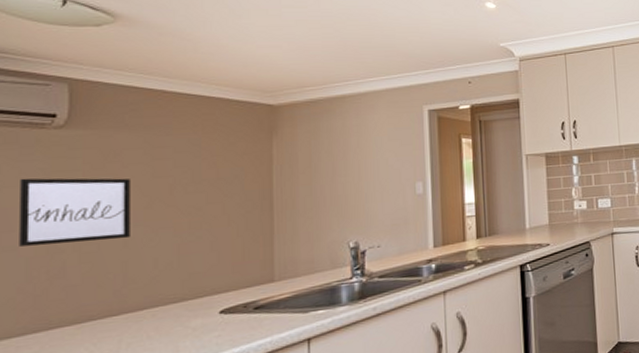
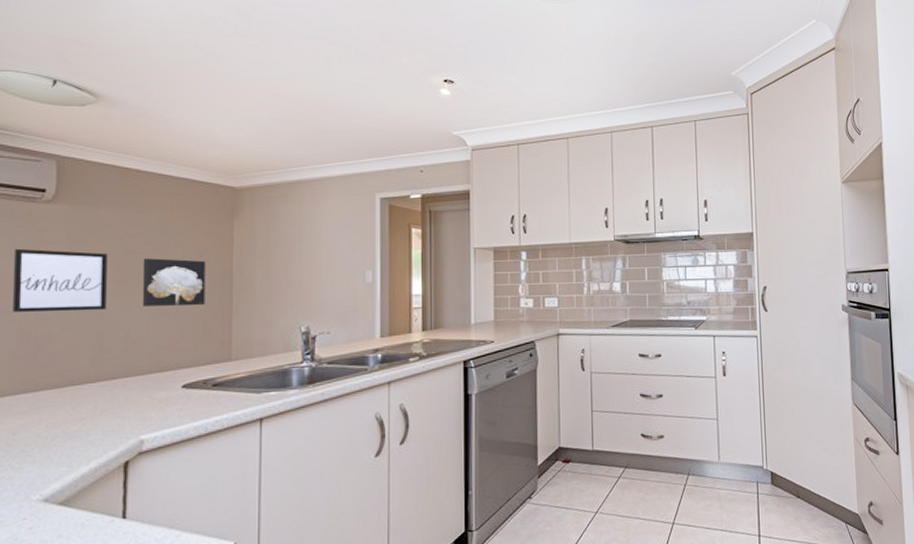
wall art: none [171,180,243,232] -> present [142,258,206,306]

